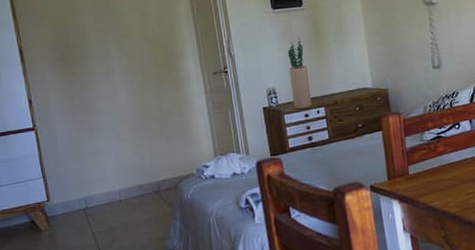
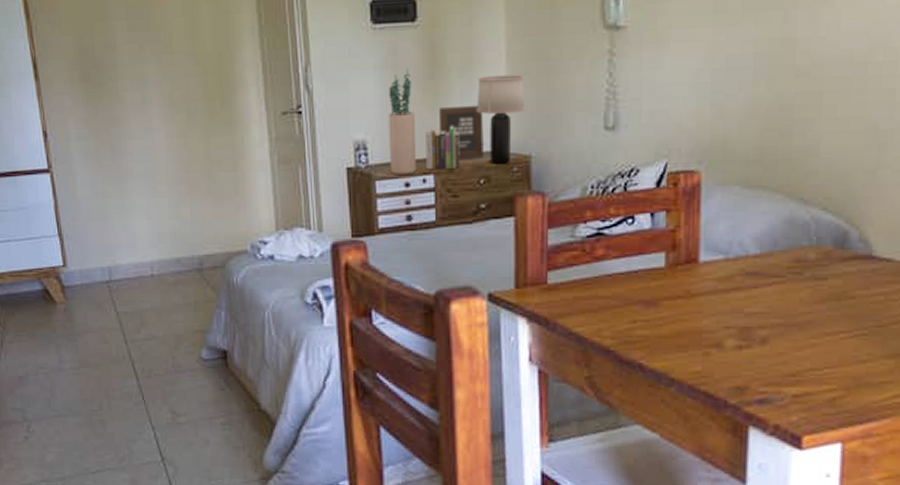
books: none [316,72,342,105] -> present [426,125,460,170]
picture frame: none [324,58,357,96] -> present [440,105,484,160]
table lamp: none [347,37,381,97] -> present [476,74,525,164]

